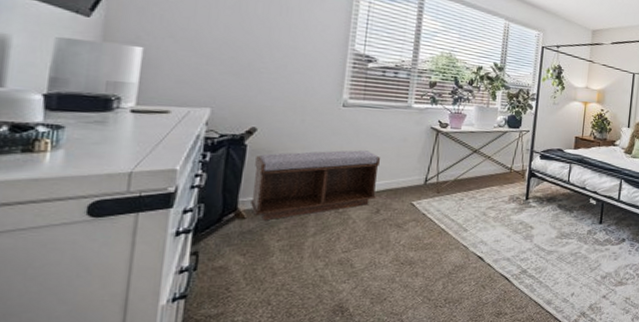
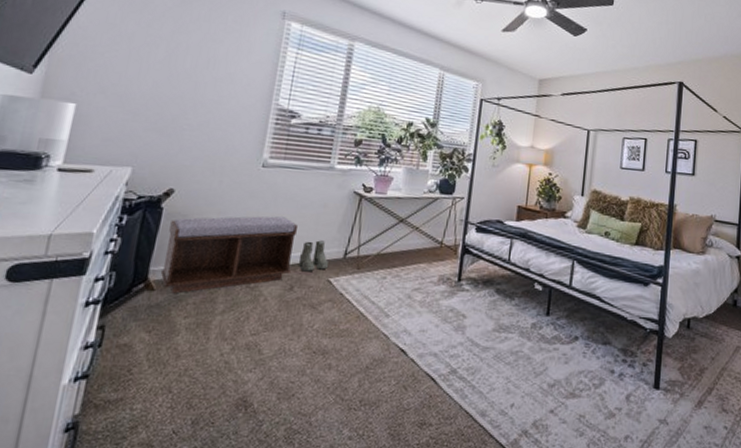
boots: none [383,170,410,197] -> present [299,240,328,272]

